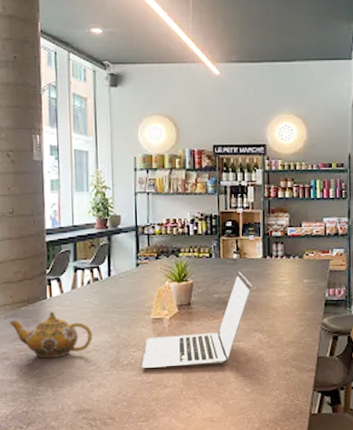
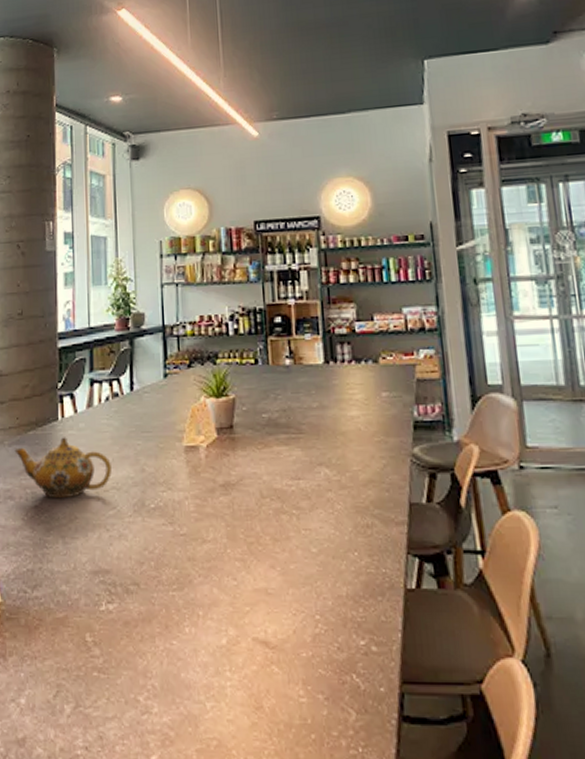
laptop: present [141,272,252,368] -> none [172,383,313,514]

